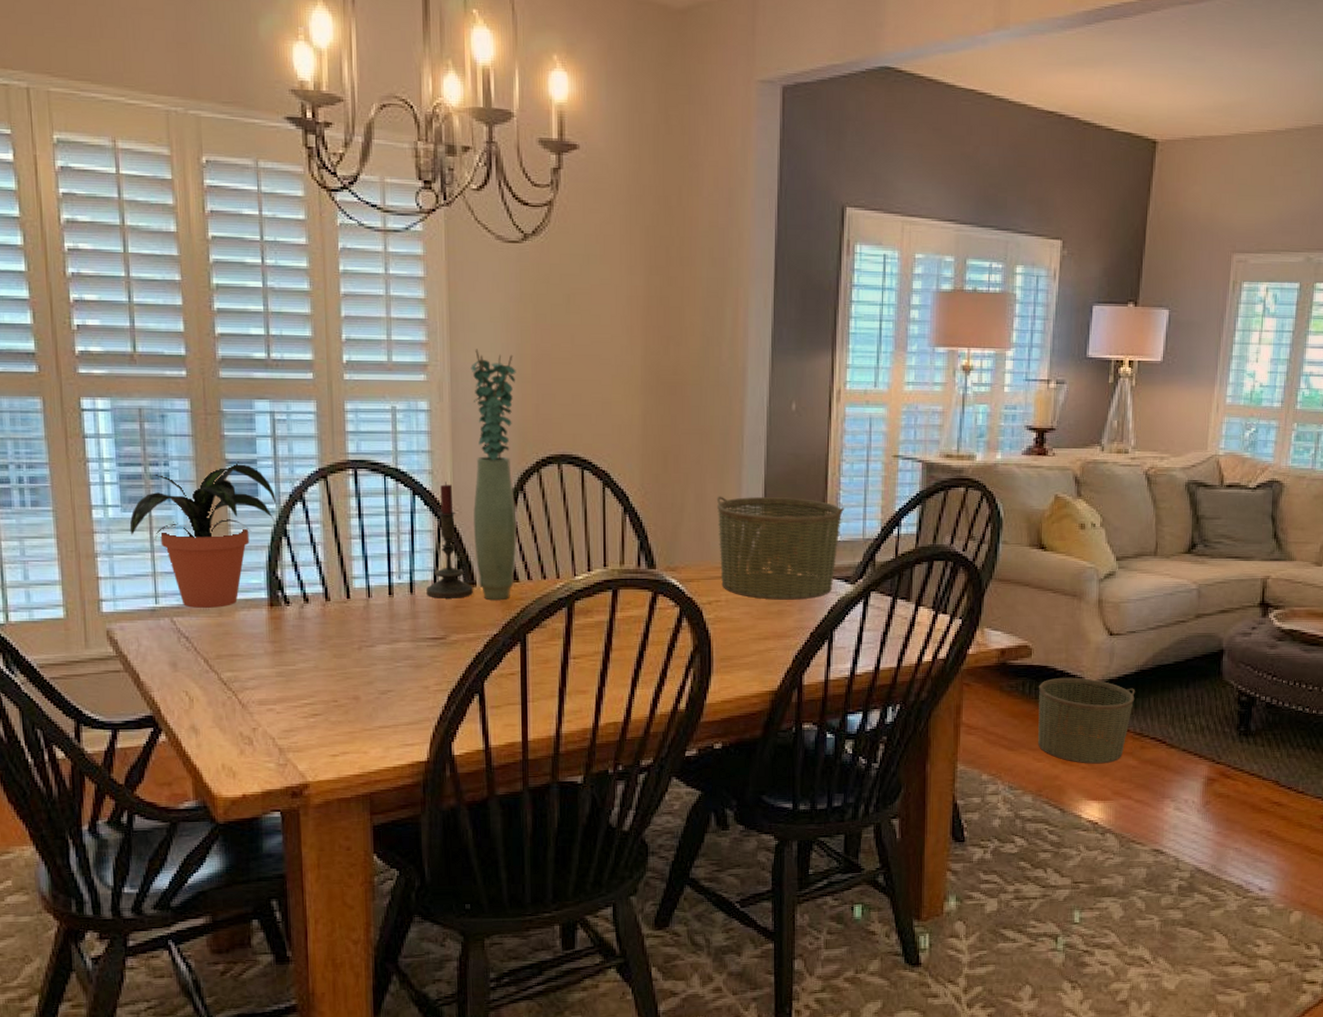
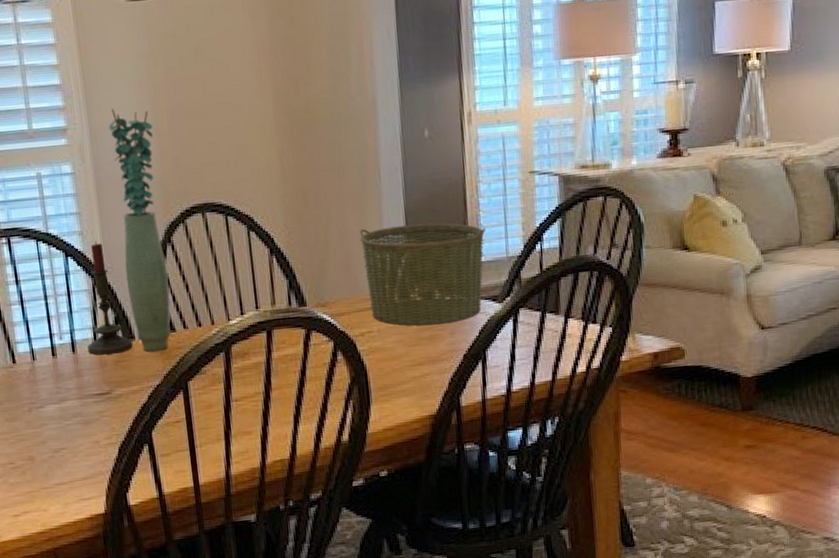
basket: present [1038,677,1135,764] -> none [694,374,792,459]

